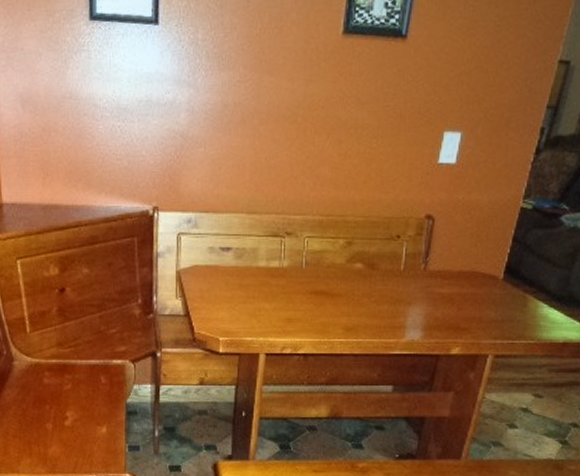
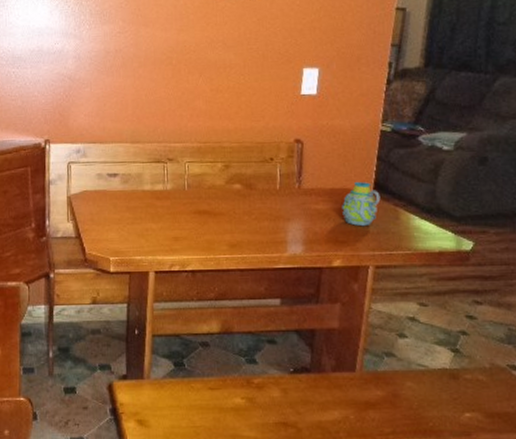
mug: none [467,264,511,314] -> present [342,181,381,227]

